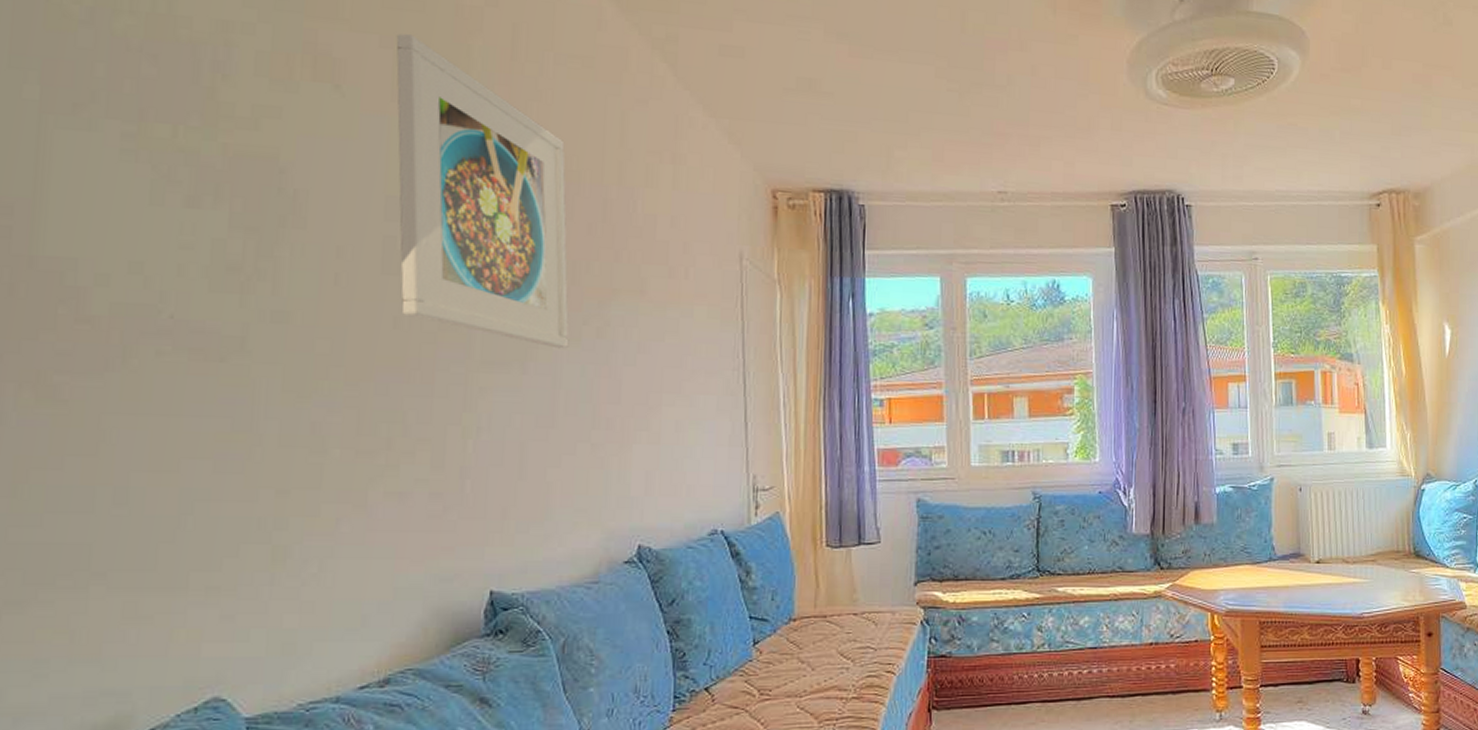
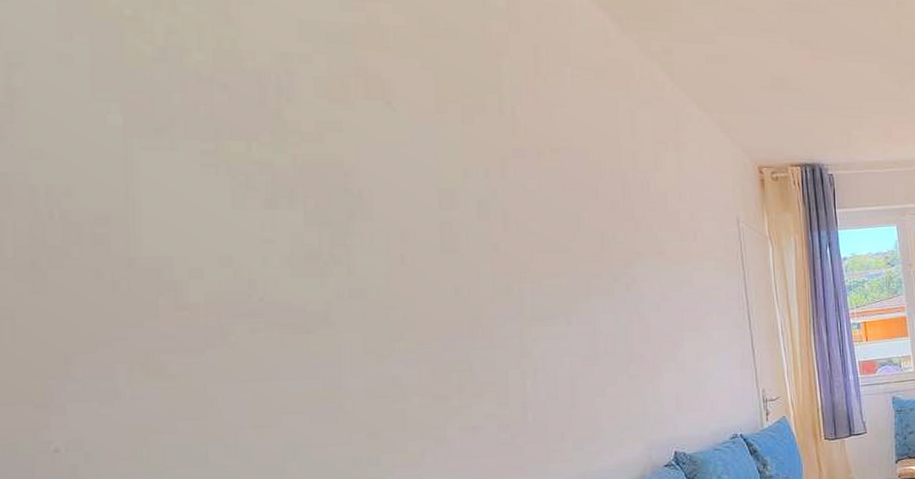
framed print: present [396,34,569,349] -> none [435,57,604,303]

